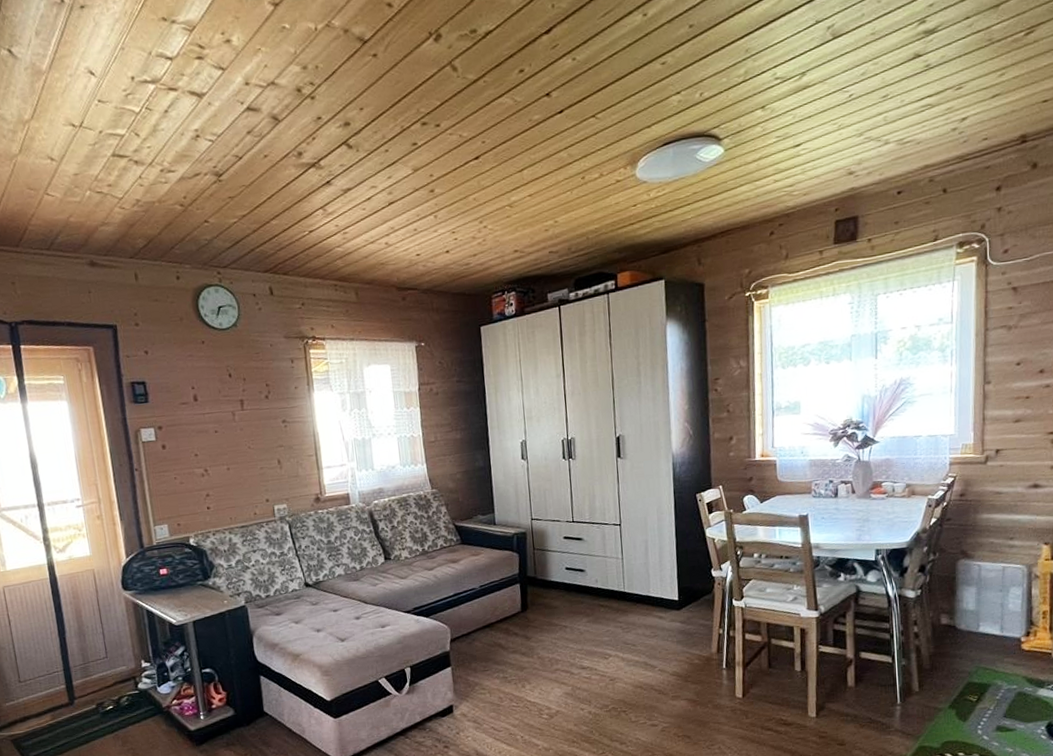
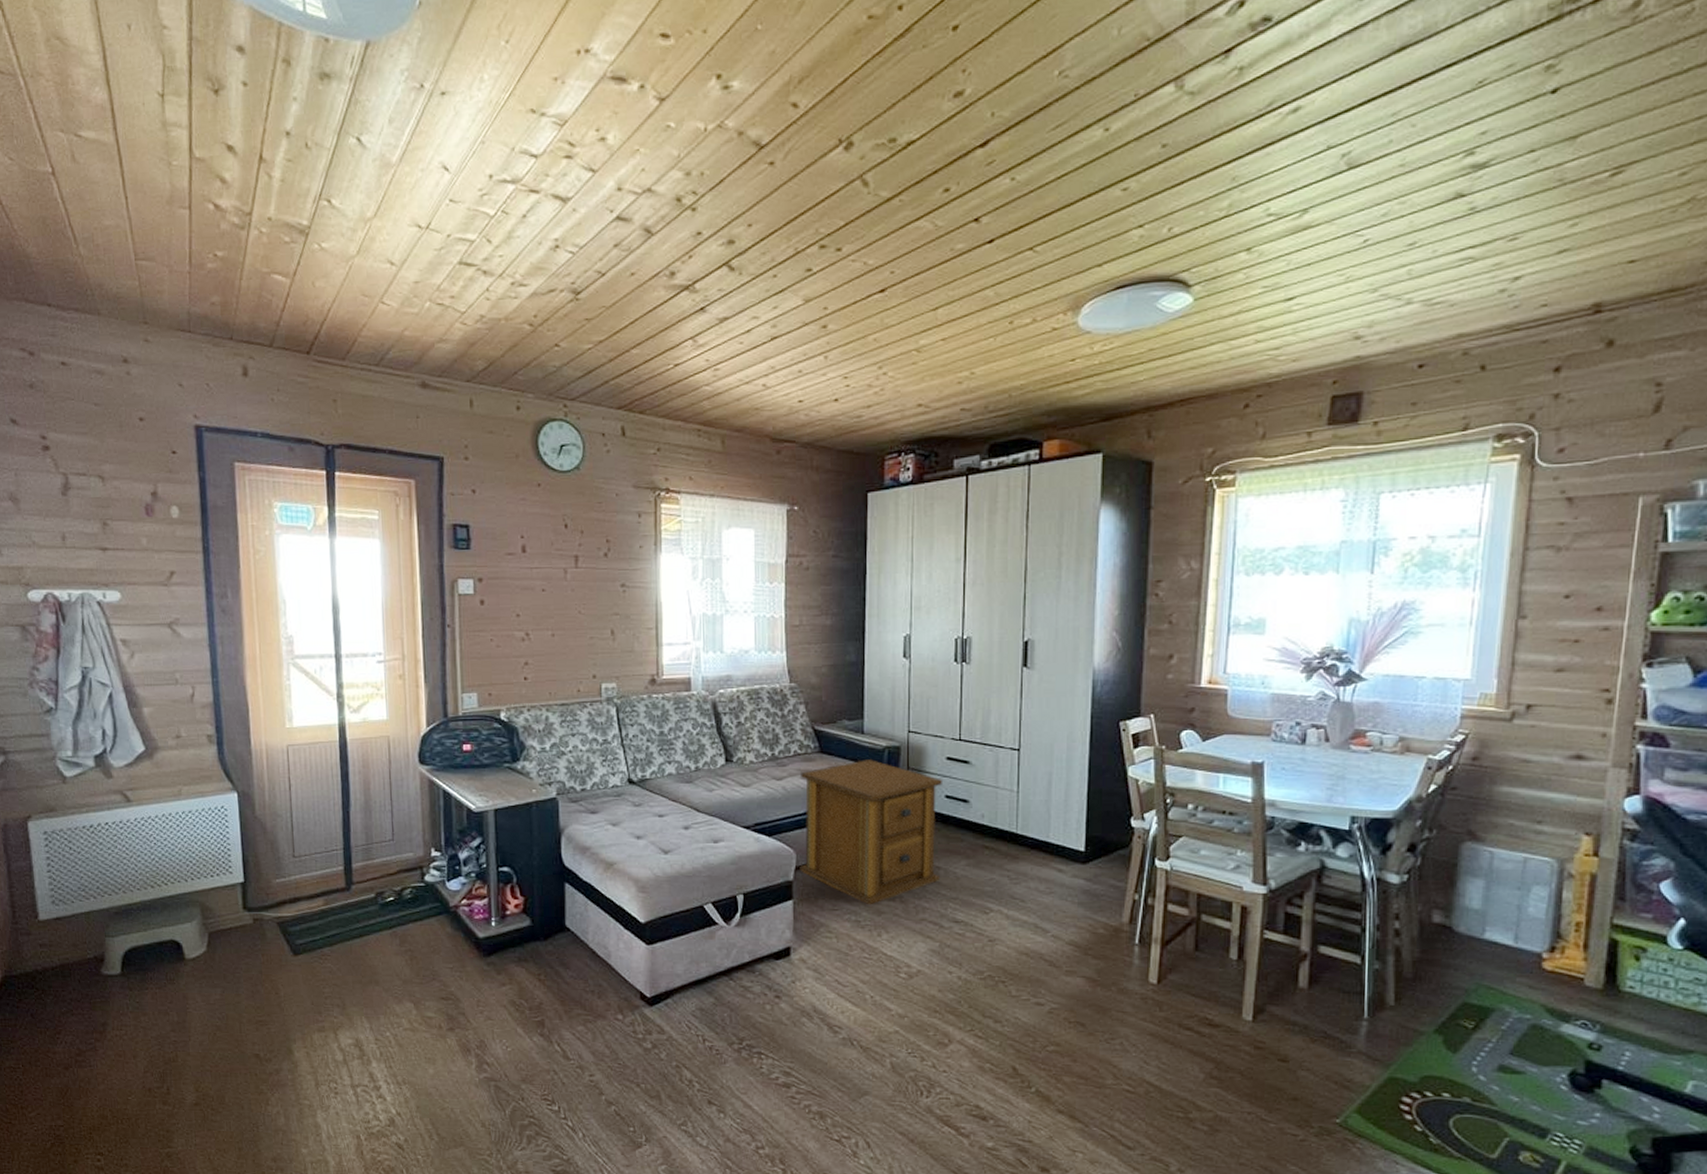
side table: none [447,545,567,664] -> present [799,760,942,905]

